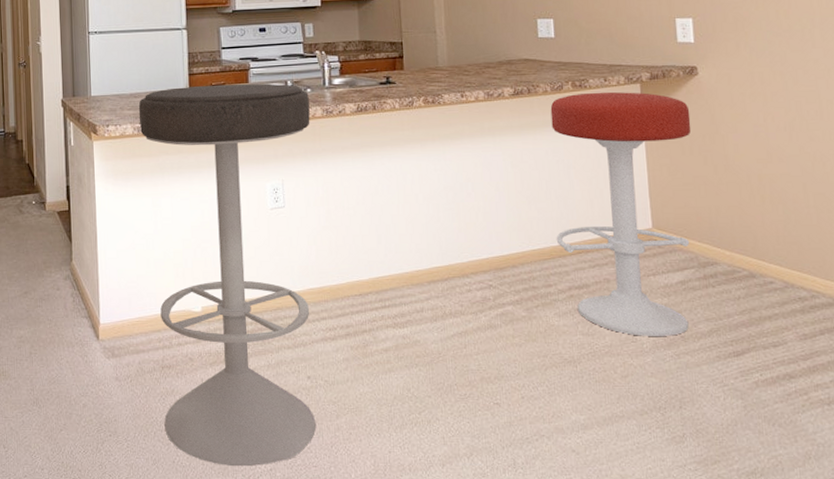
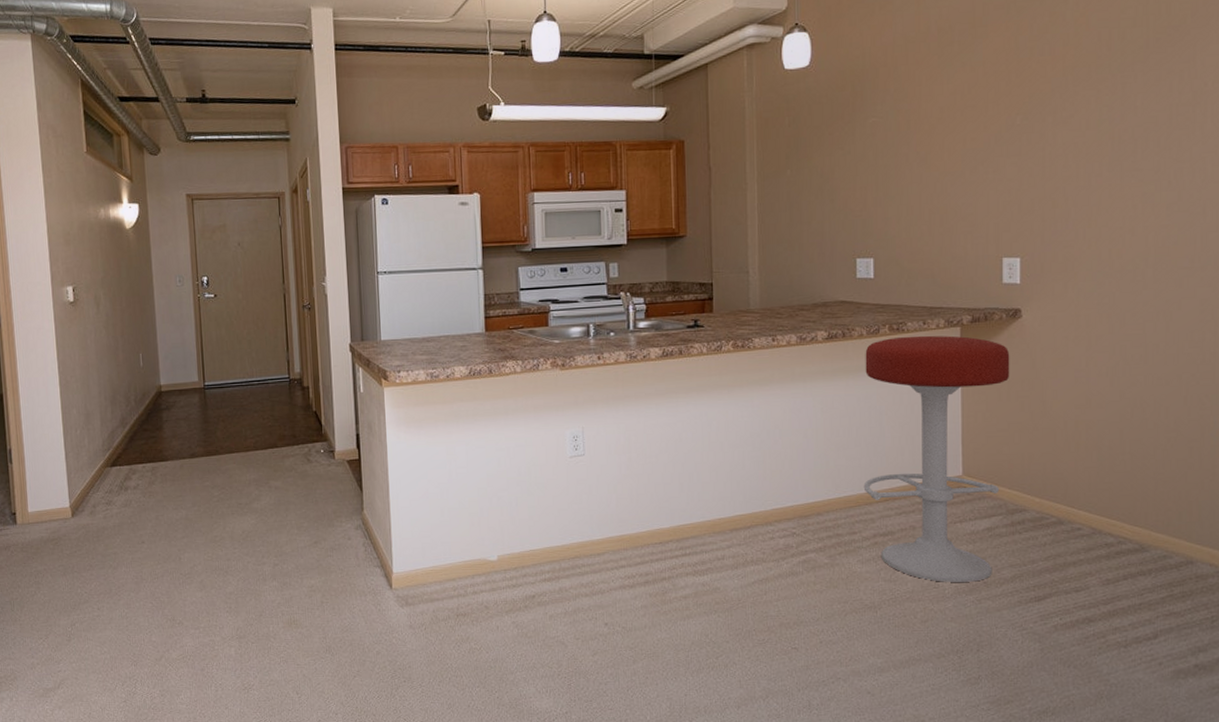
bar stool: present [138,83,317,467] -> none [431,327,613,710]

